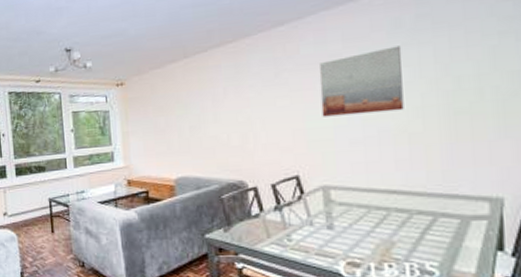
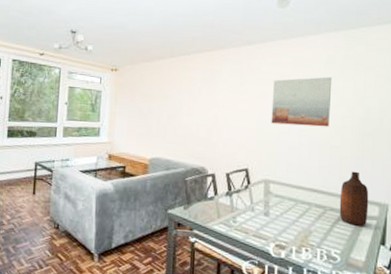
bottle: none [429,161,474,230] -> present [339,171,369,226]

